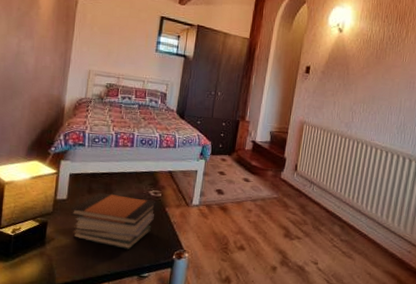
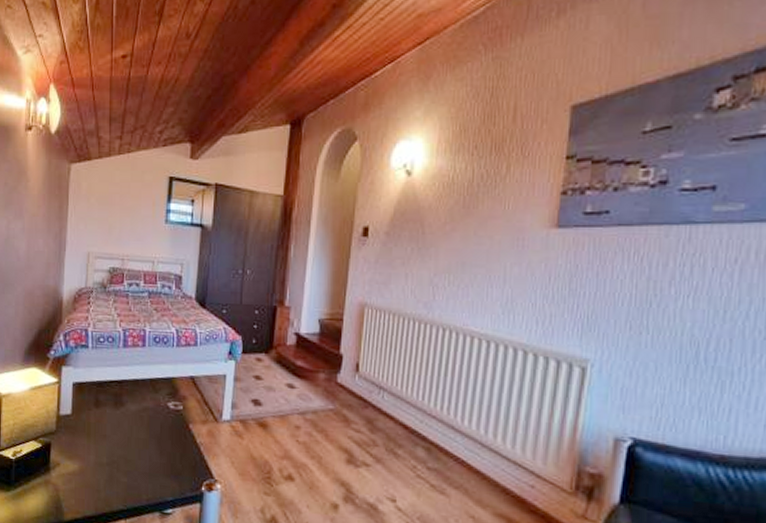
book stack: present [70,192,156,249] -> none [76,405,177,478]

